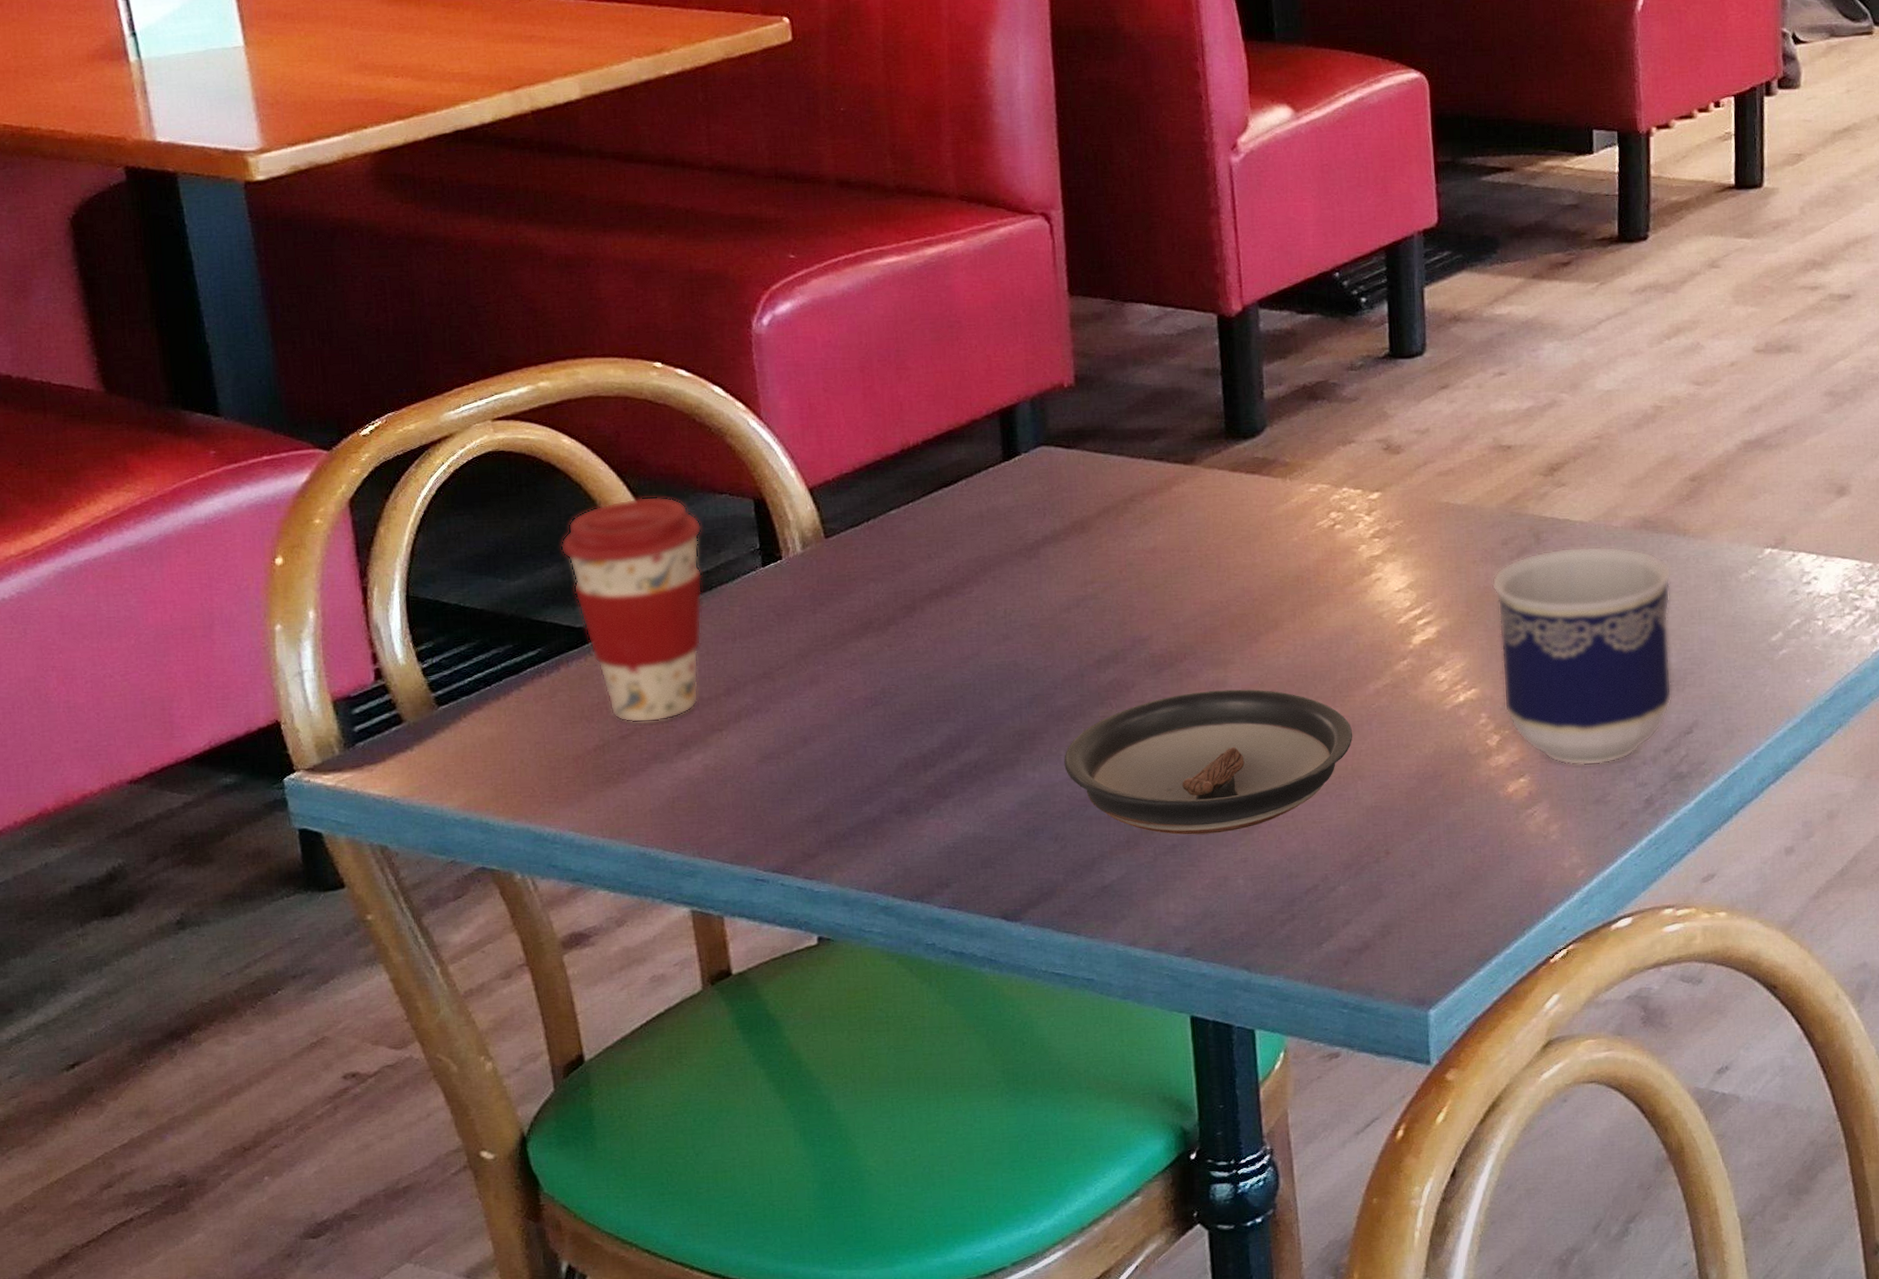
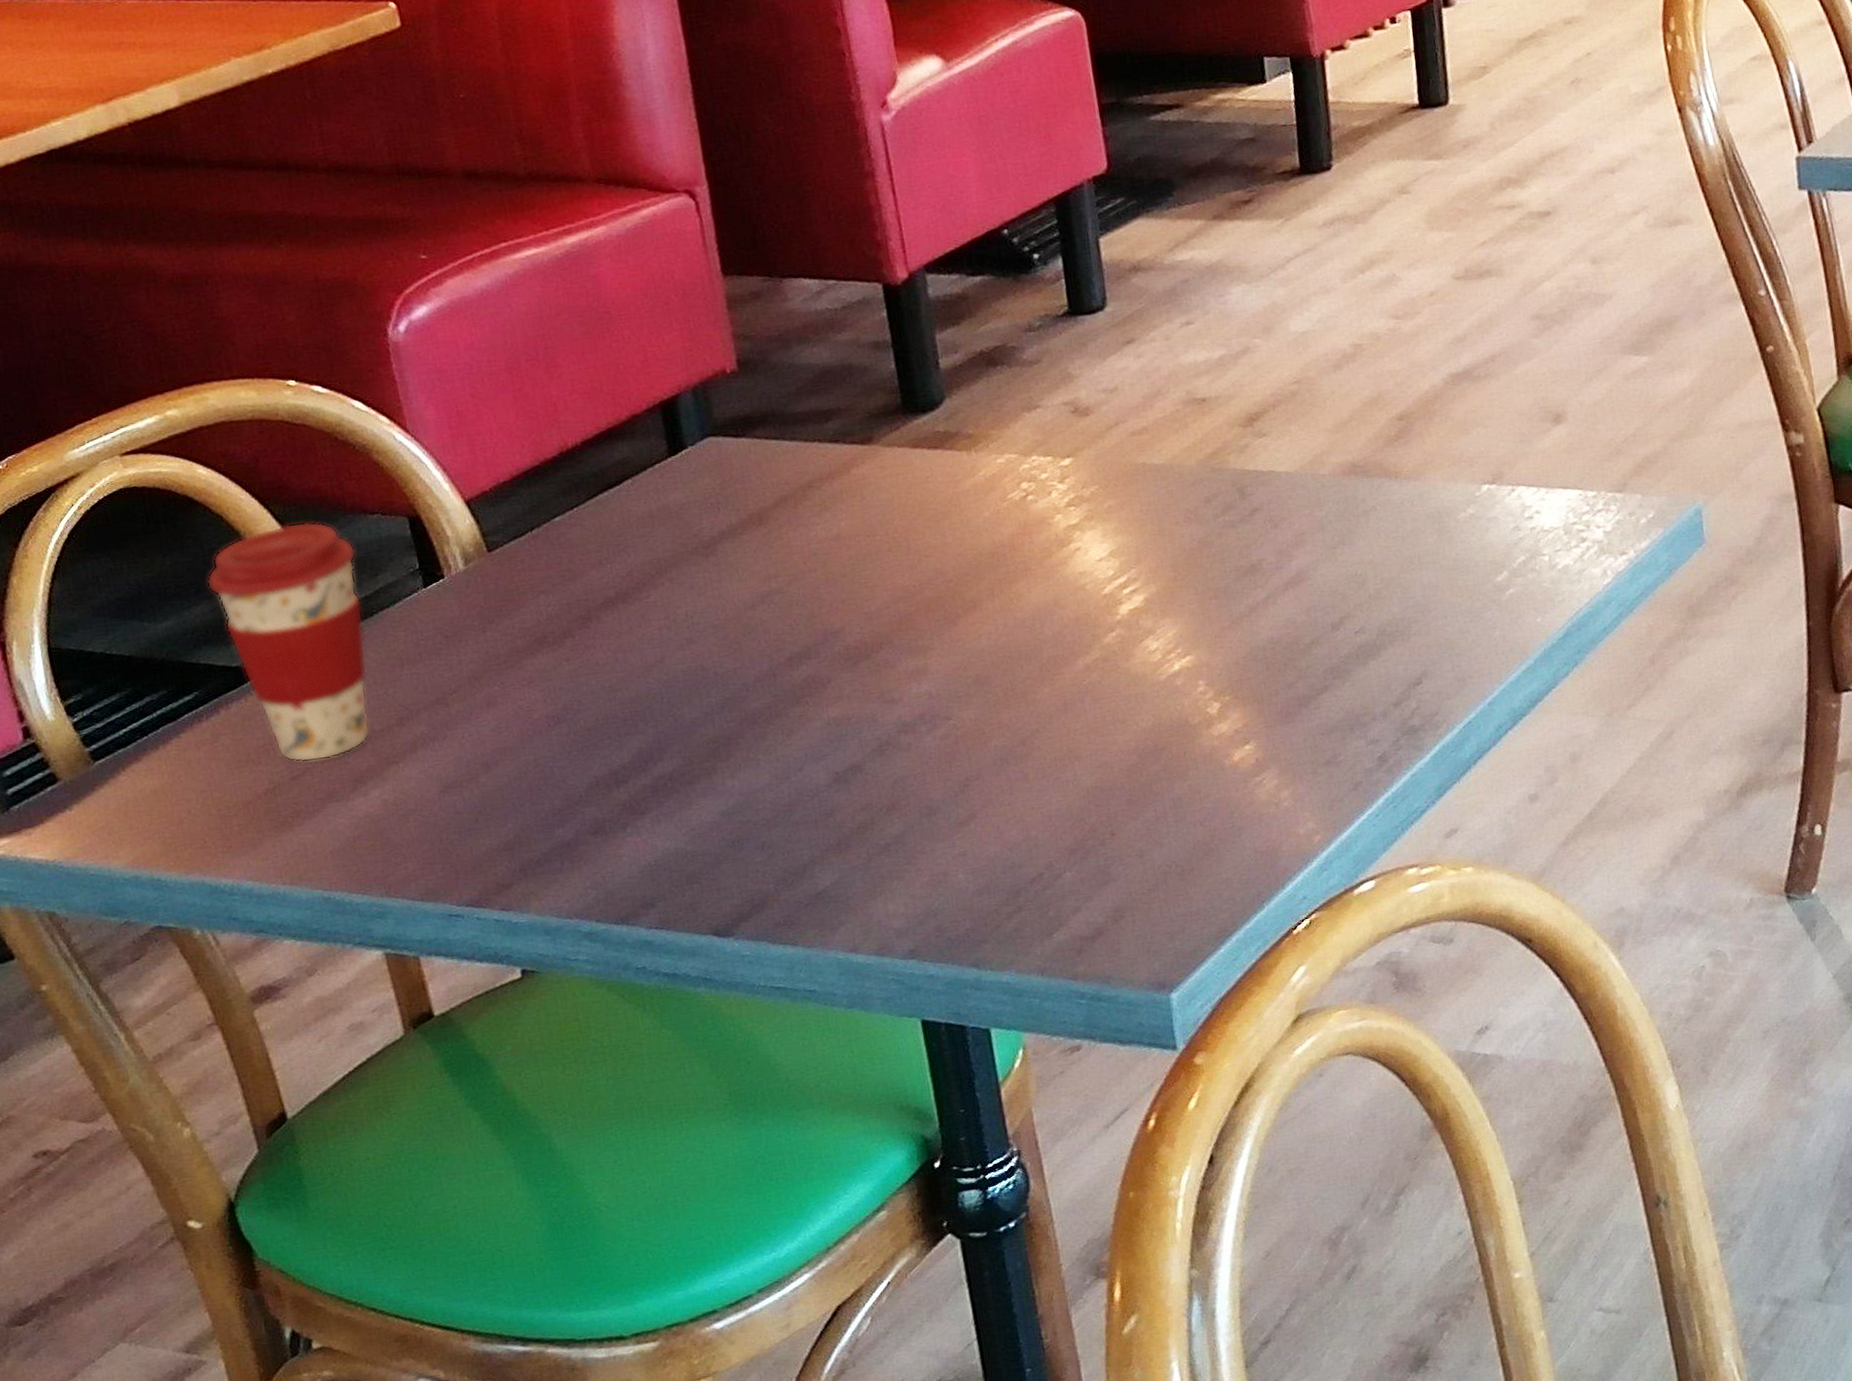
saucer: present [1064,689,1353,835] -> none [763,675,1066,833]
cup: present [1491,546,1672,766] -> none [1197,495,1398,728]

